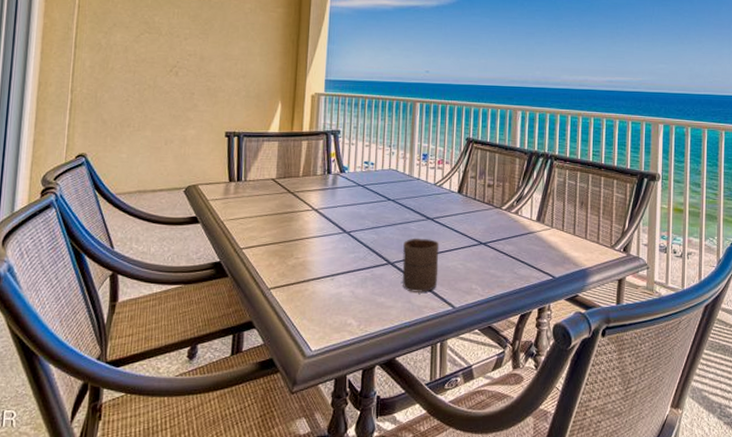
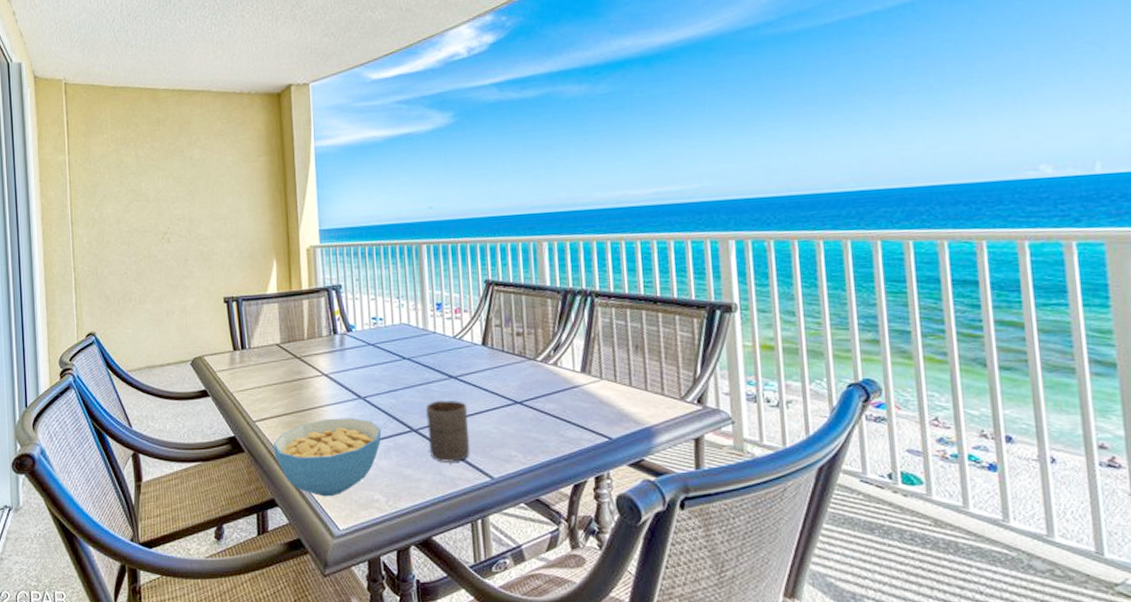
cereal bowl: none [256,249,361,321] -> present [272,417,382,497]

